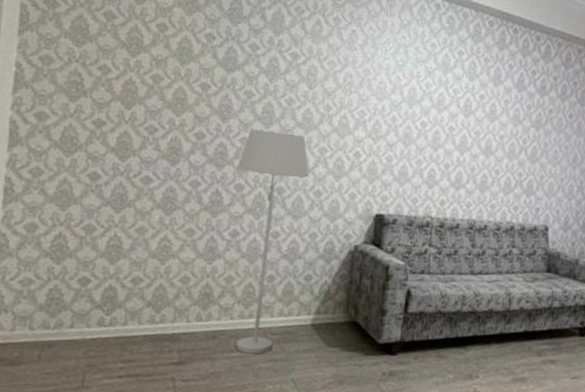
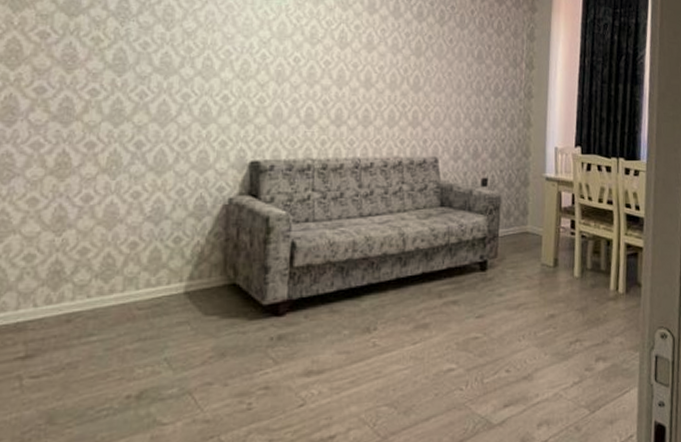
floor lamp: present [236,129,309,354] -> none [87,78,172,336]

